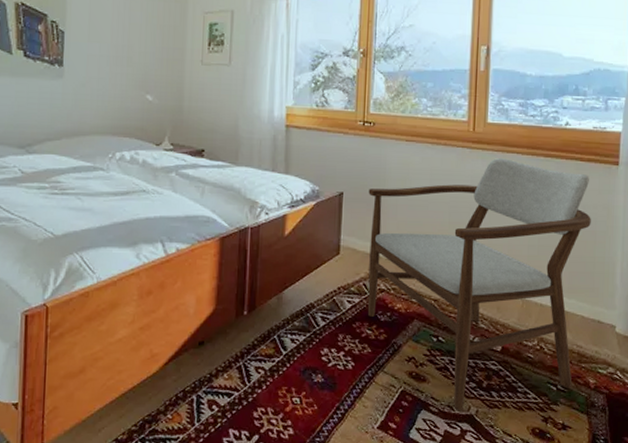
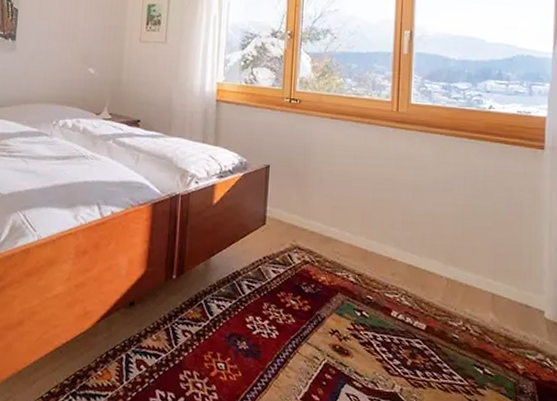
armchair: present [367,158,591,410] -> none [292,138,517,387]

